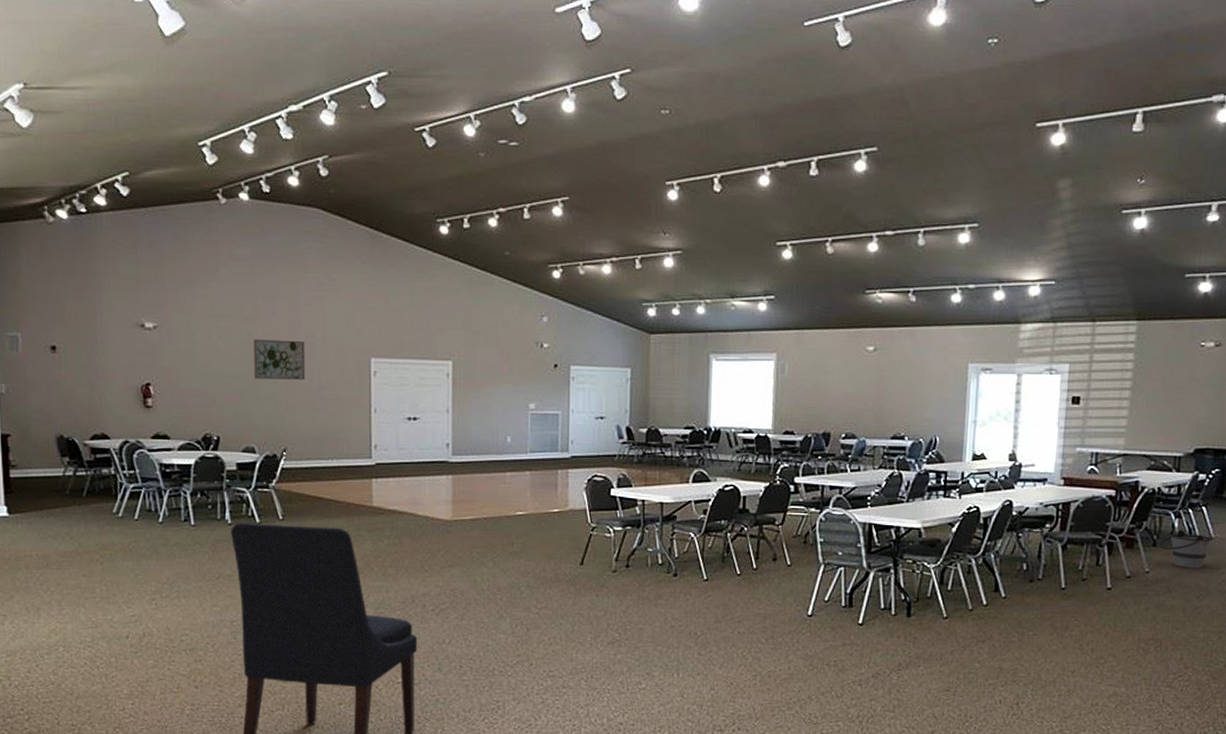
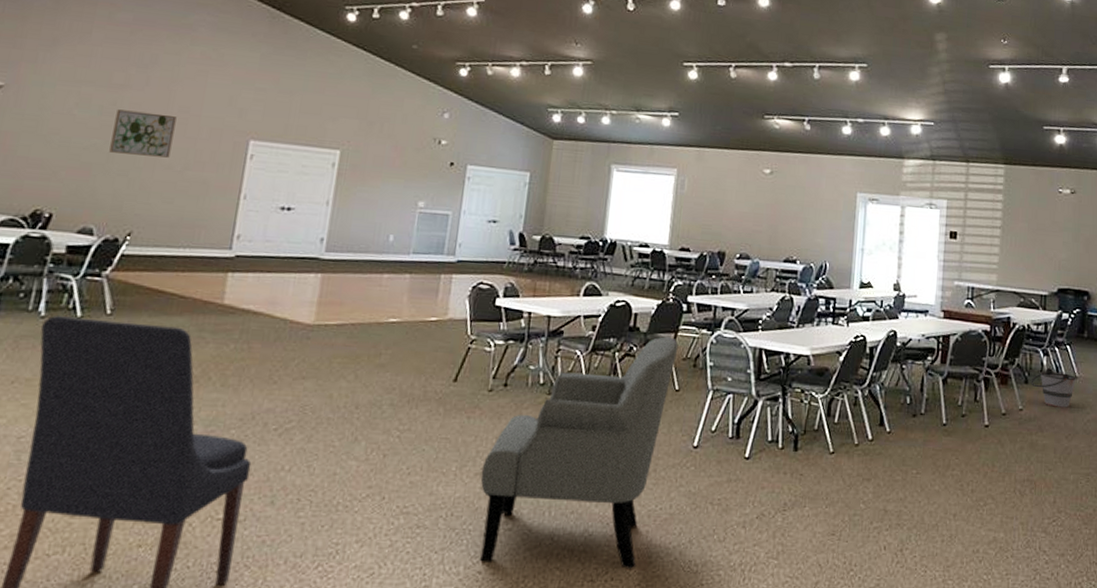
chair: none [613,516,788,721] -> present [480,336,679,569]

